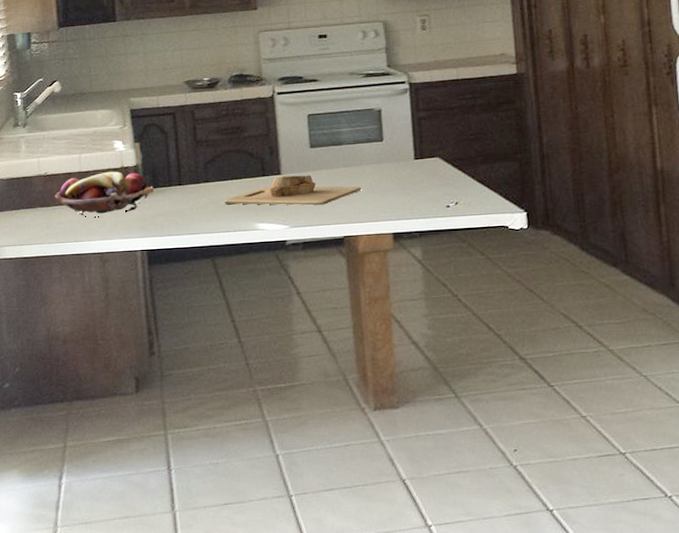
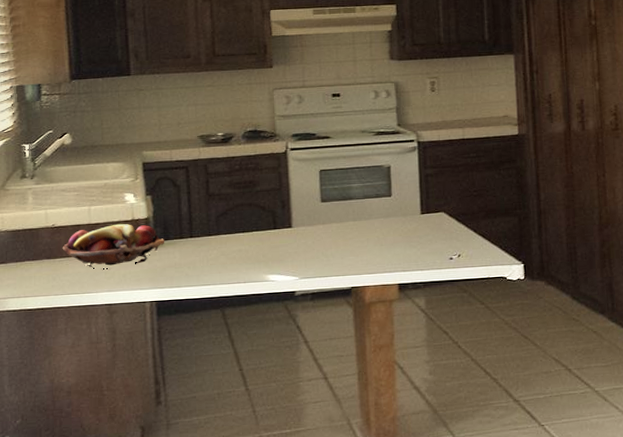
cutting board: present [224,175,361,206] -> none [235,228,369,258]

